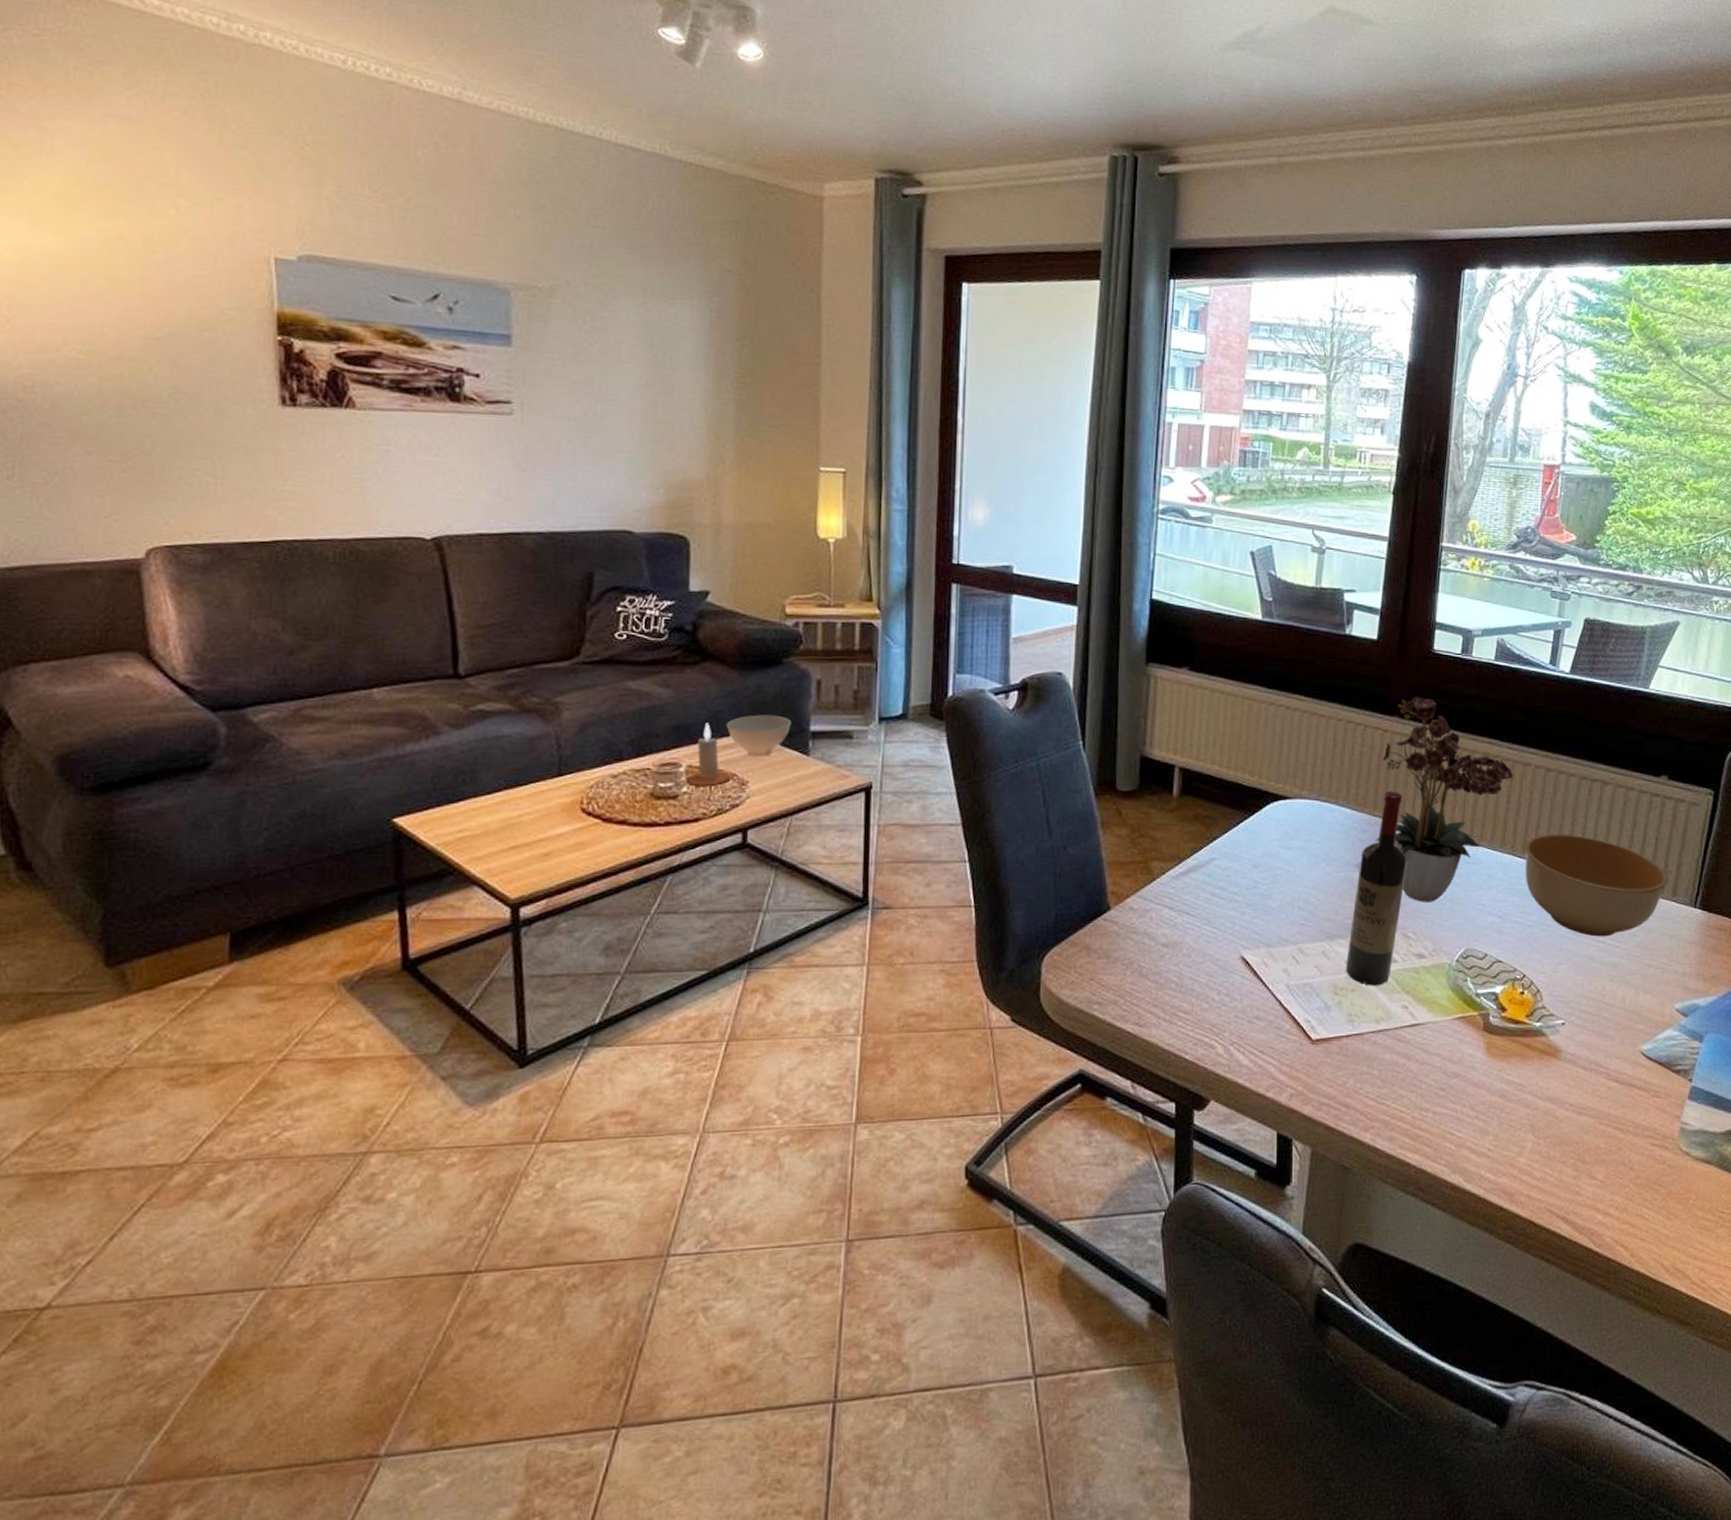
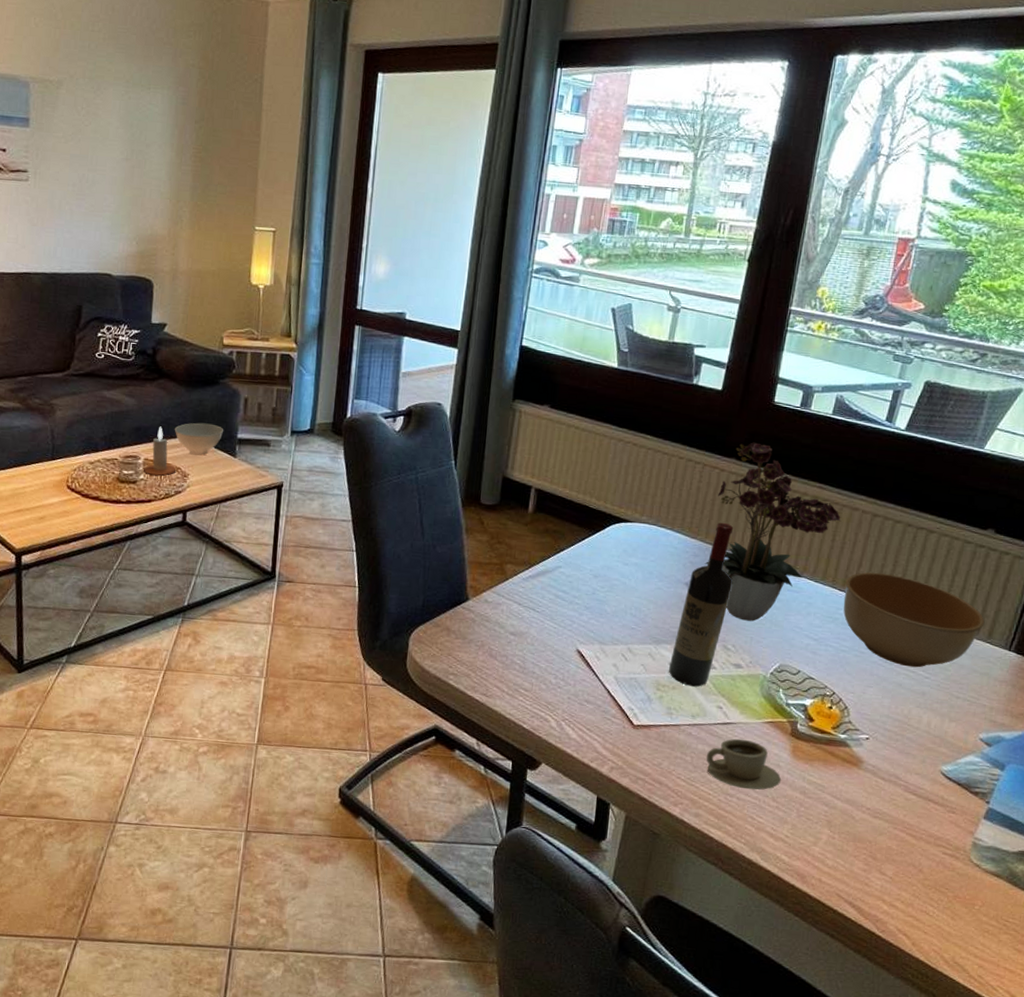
cup: none [1395,1041,1479,1101] -> present [706,738,782,790]

